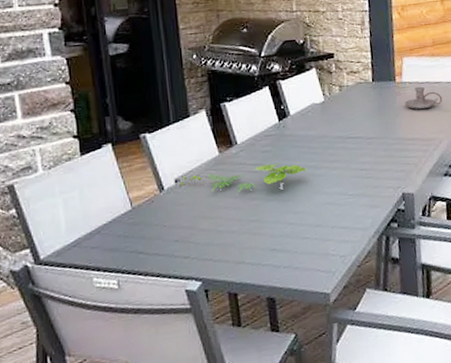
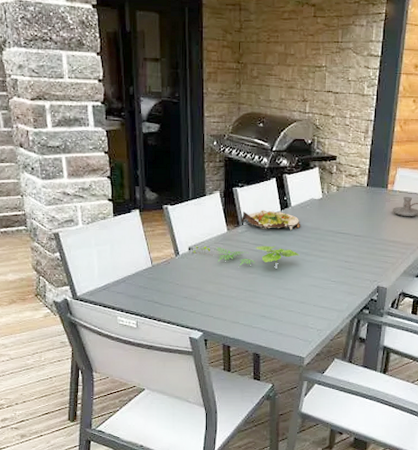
salad plate: none [234,123,305,146] -> present [241,210,301,231]

